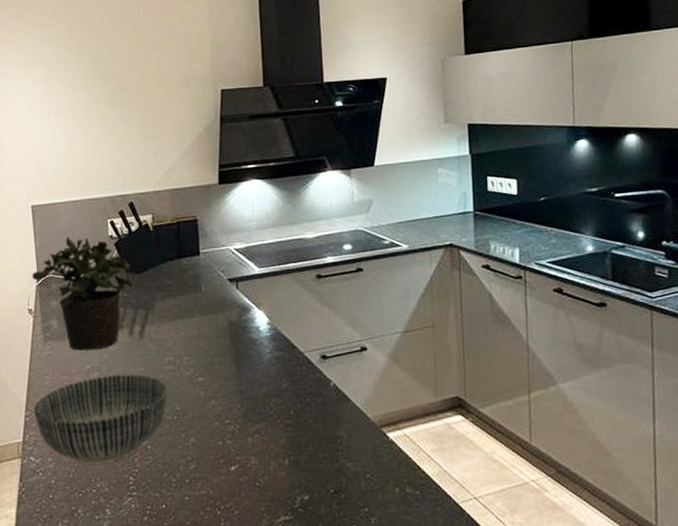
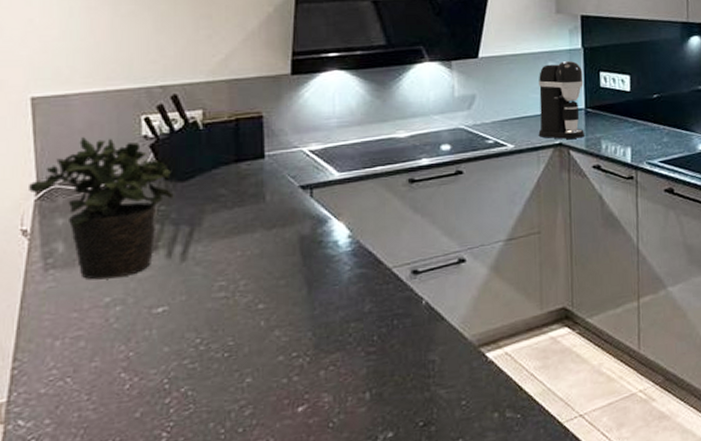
bowl: present [33,374,168,464] -> none [24,305,218,423]
coffee maker: none [429,167,474,240] -> present [538,61,584,139]

